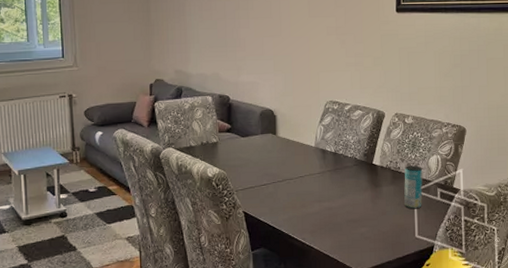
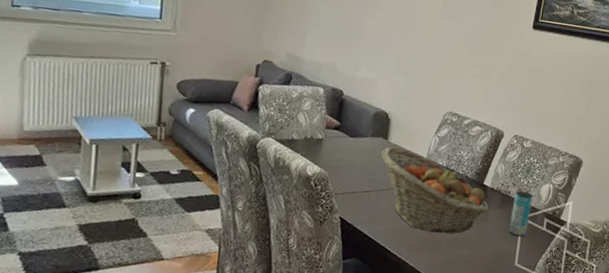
fruit basket: none [272,140,382,215] -> present [380,147,489,234]

